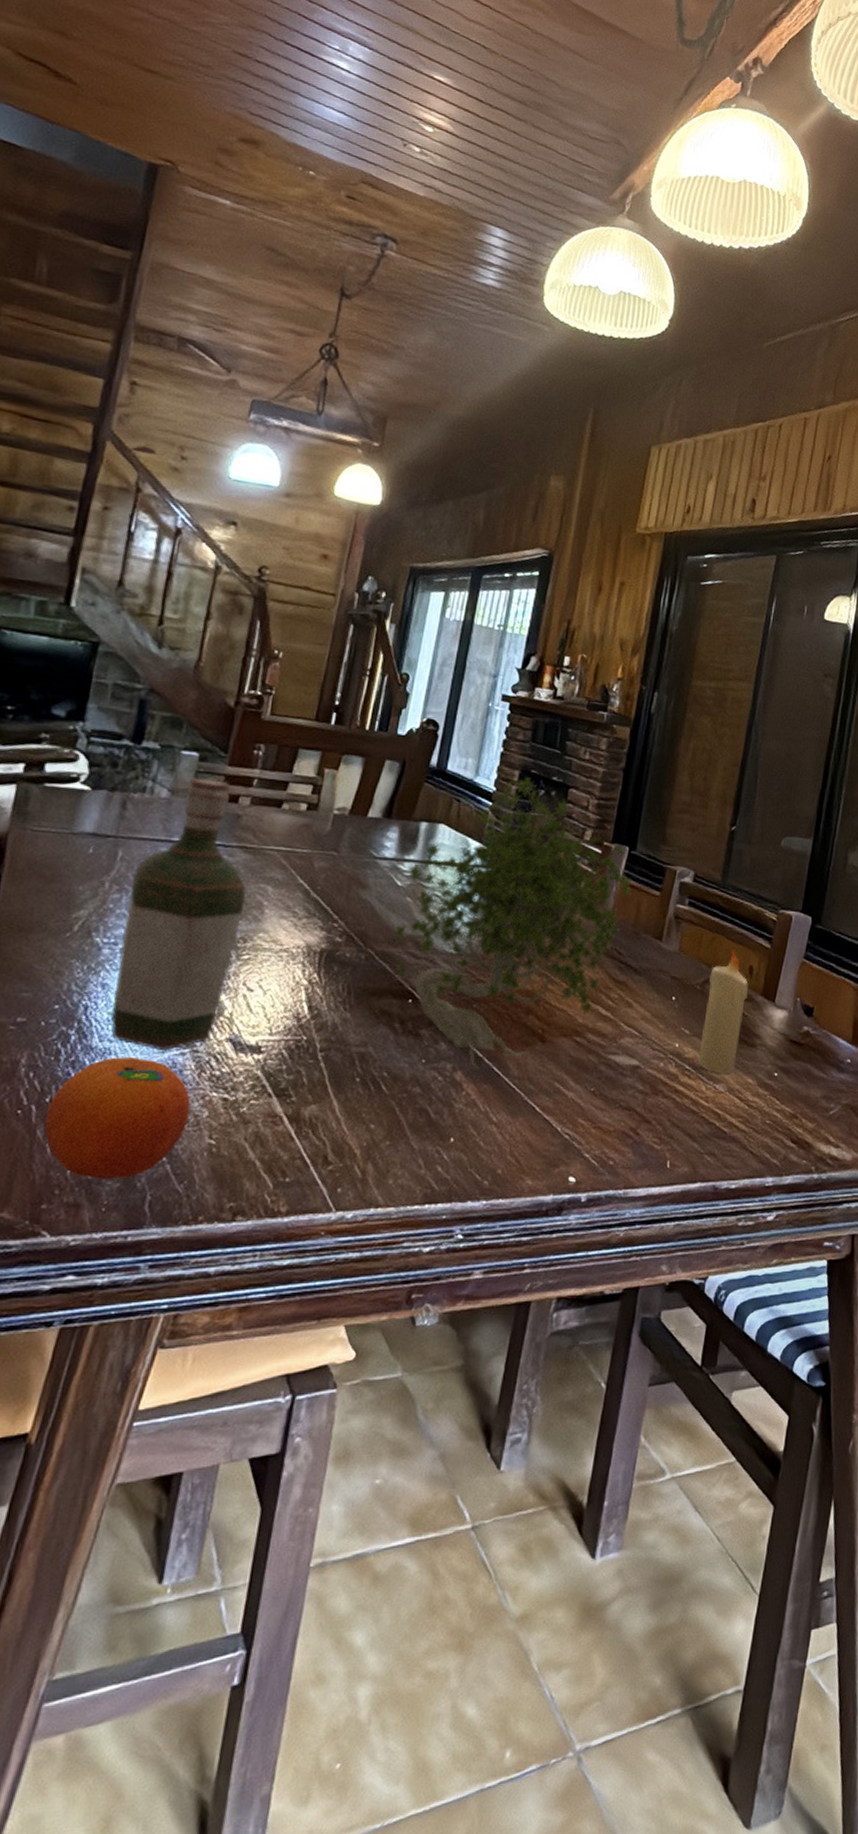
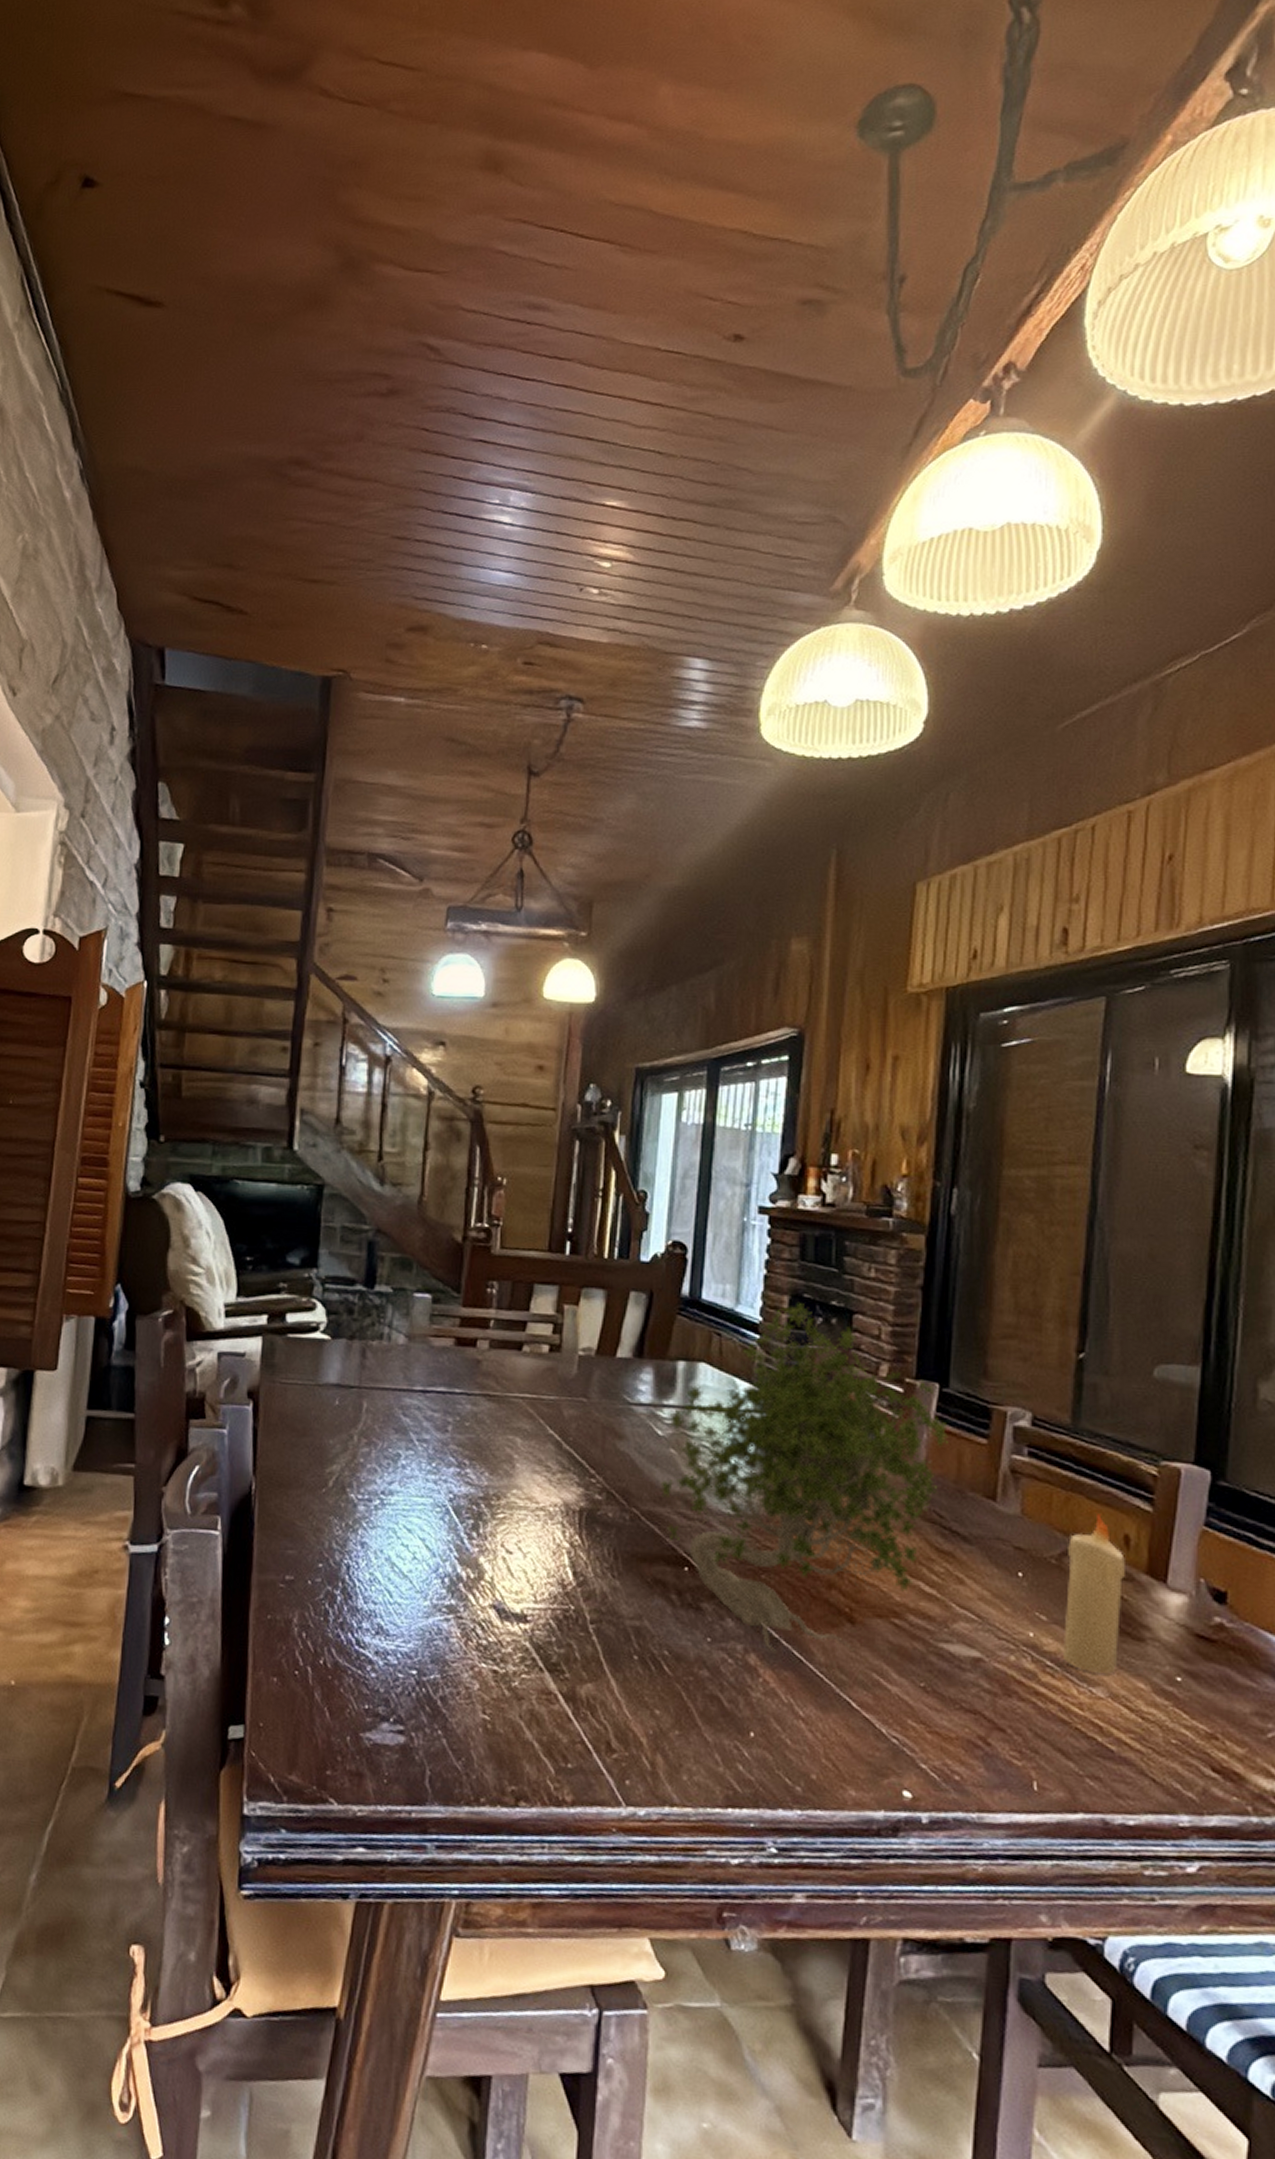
fruit: present [45,1057,191,1179] -> none [321,1620,461,1750]
bottle: present [110,778,247,1050] -> none [372,1321,495,1615]

